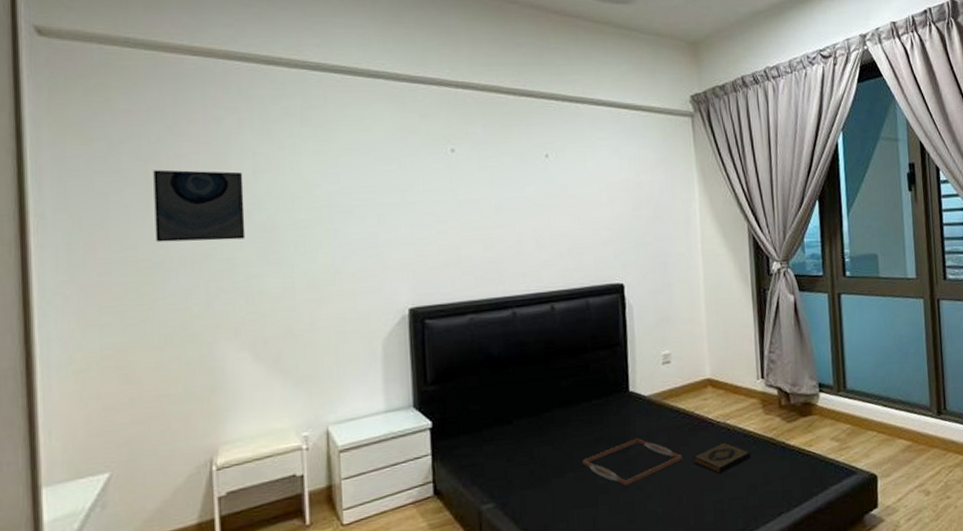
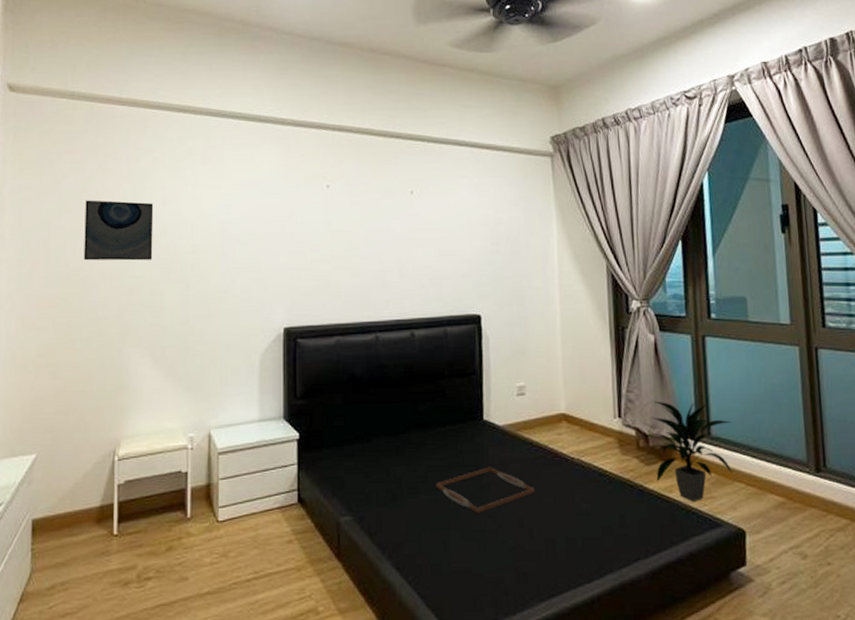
hardback book: present [692,442,751,473] -> none [545,479,607,510]
indoor plant: none [791,357,867,453] -> present [651,401,733,502]

